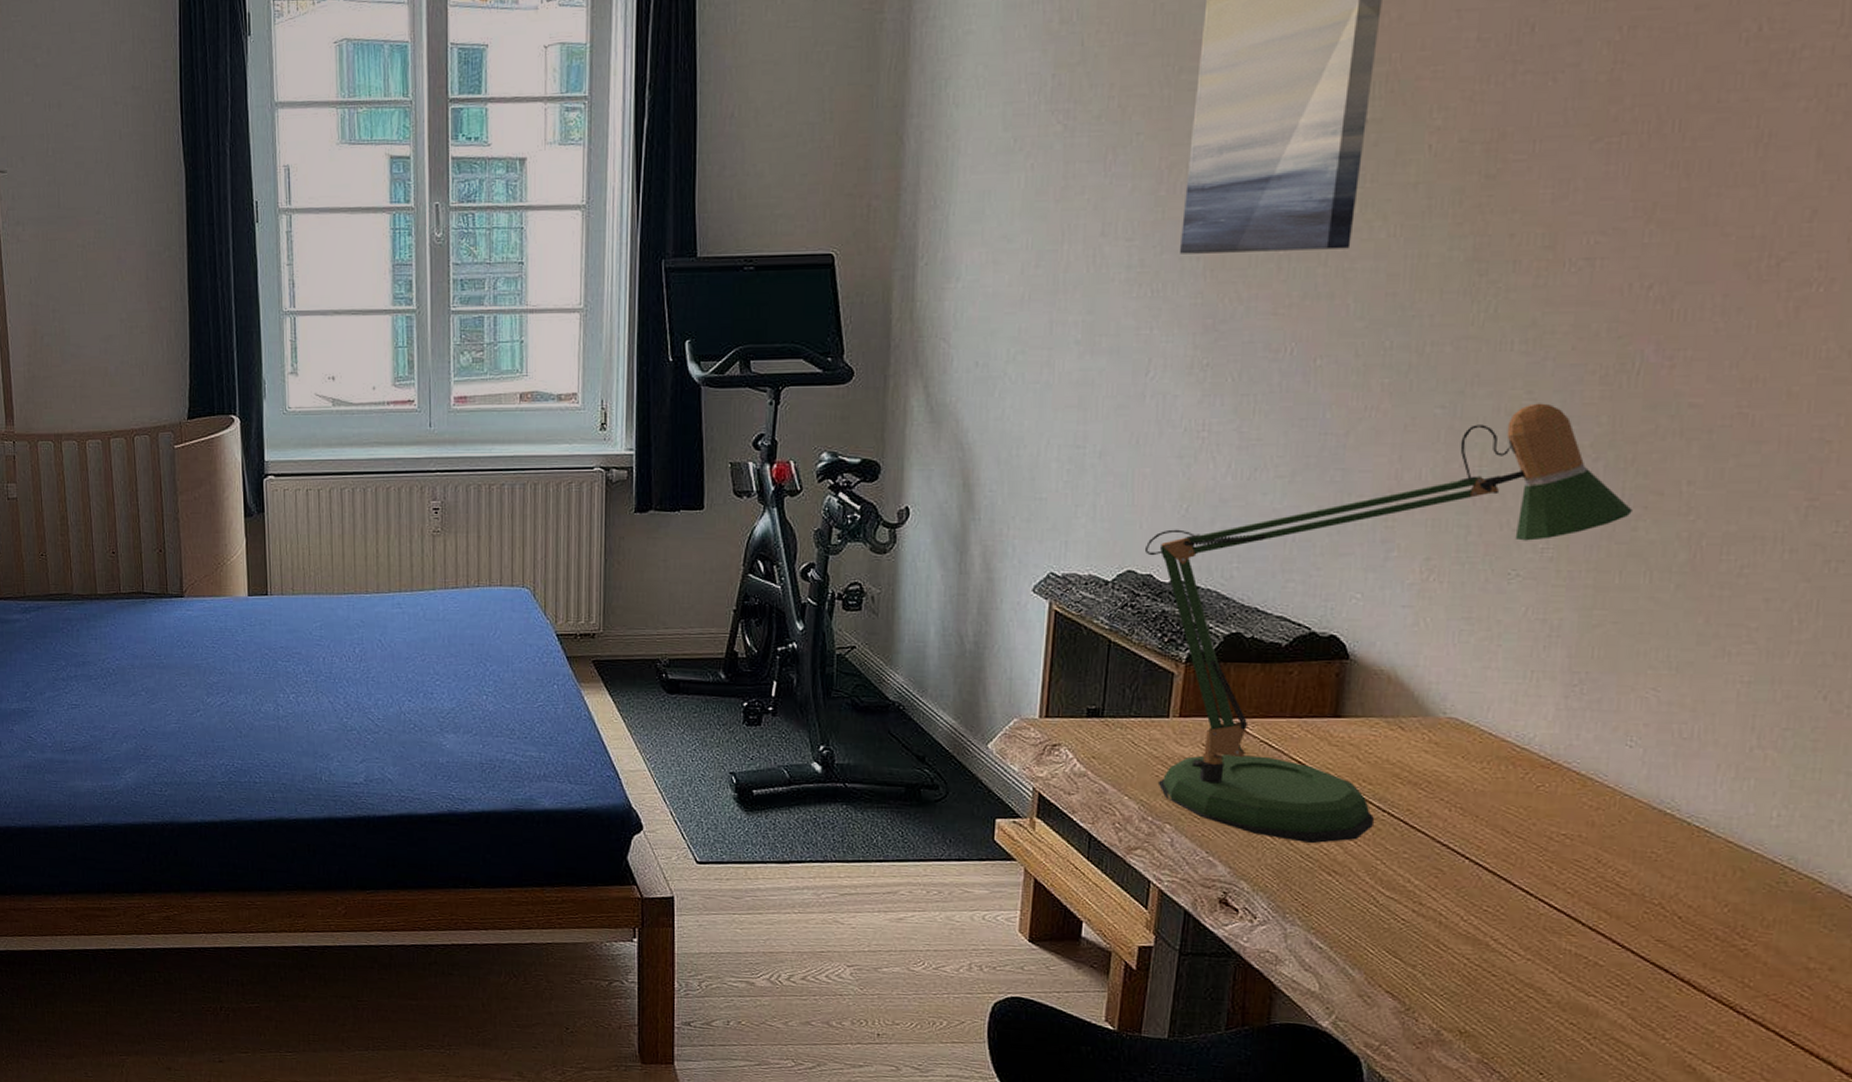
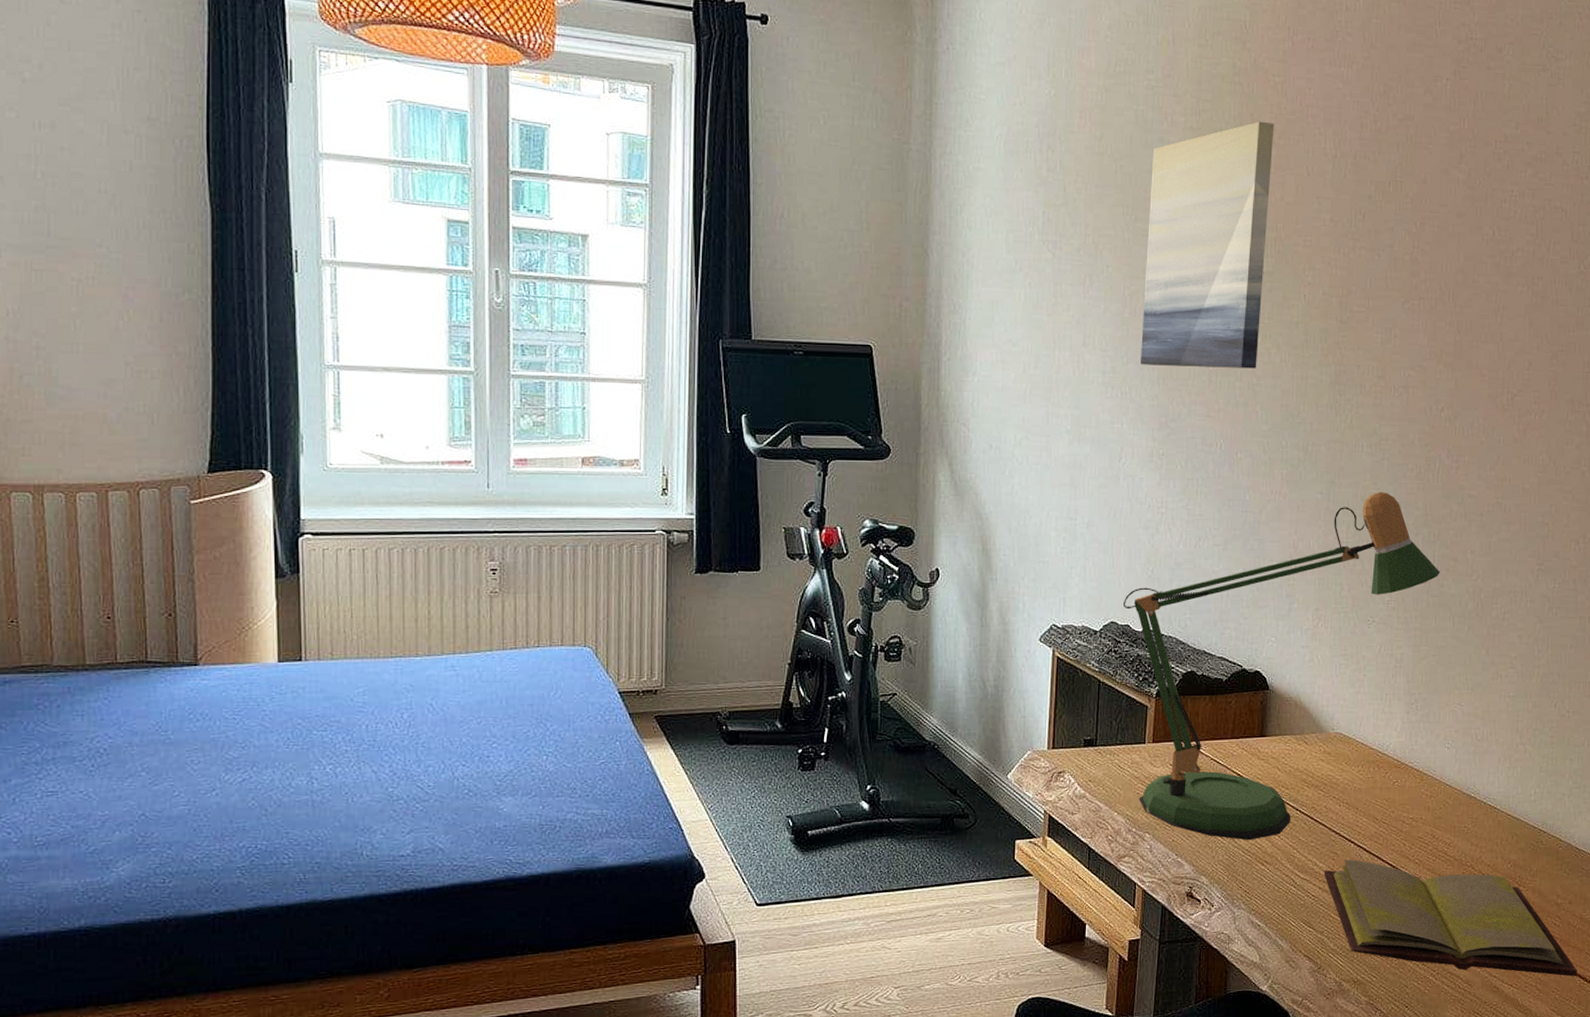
diary: none [1421,878,1837,1070] -> present [1324,859,1577,977]

